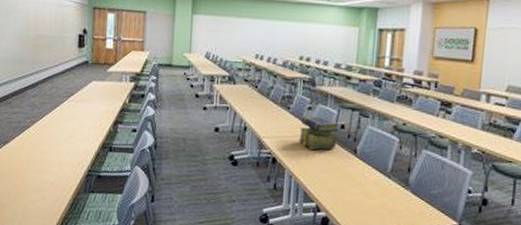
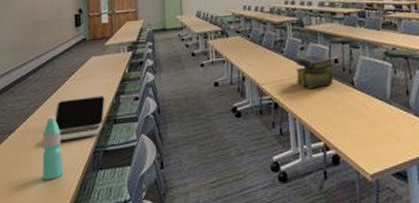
water bottle: none [35,133,56,194] -> present [42,115,64,180]
laptop: none [37,119,102,160] -> present [43,96,105,143]

